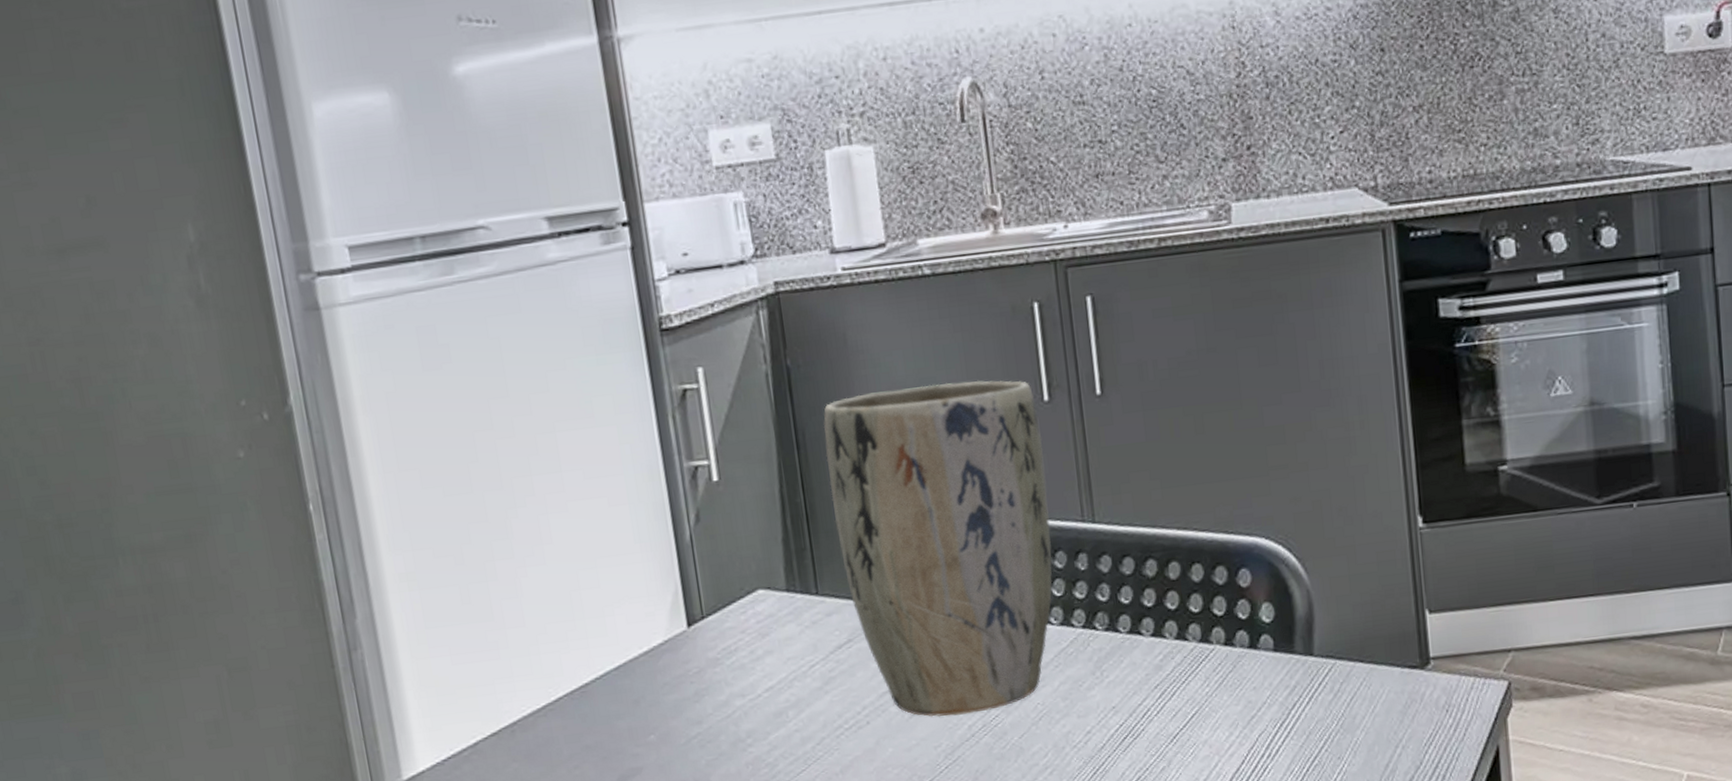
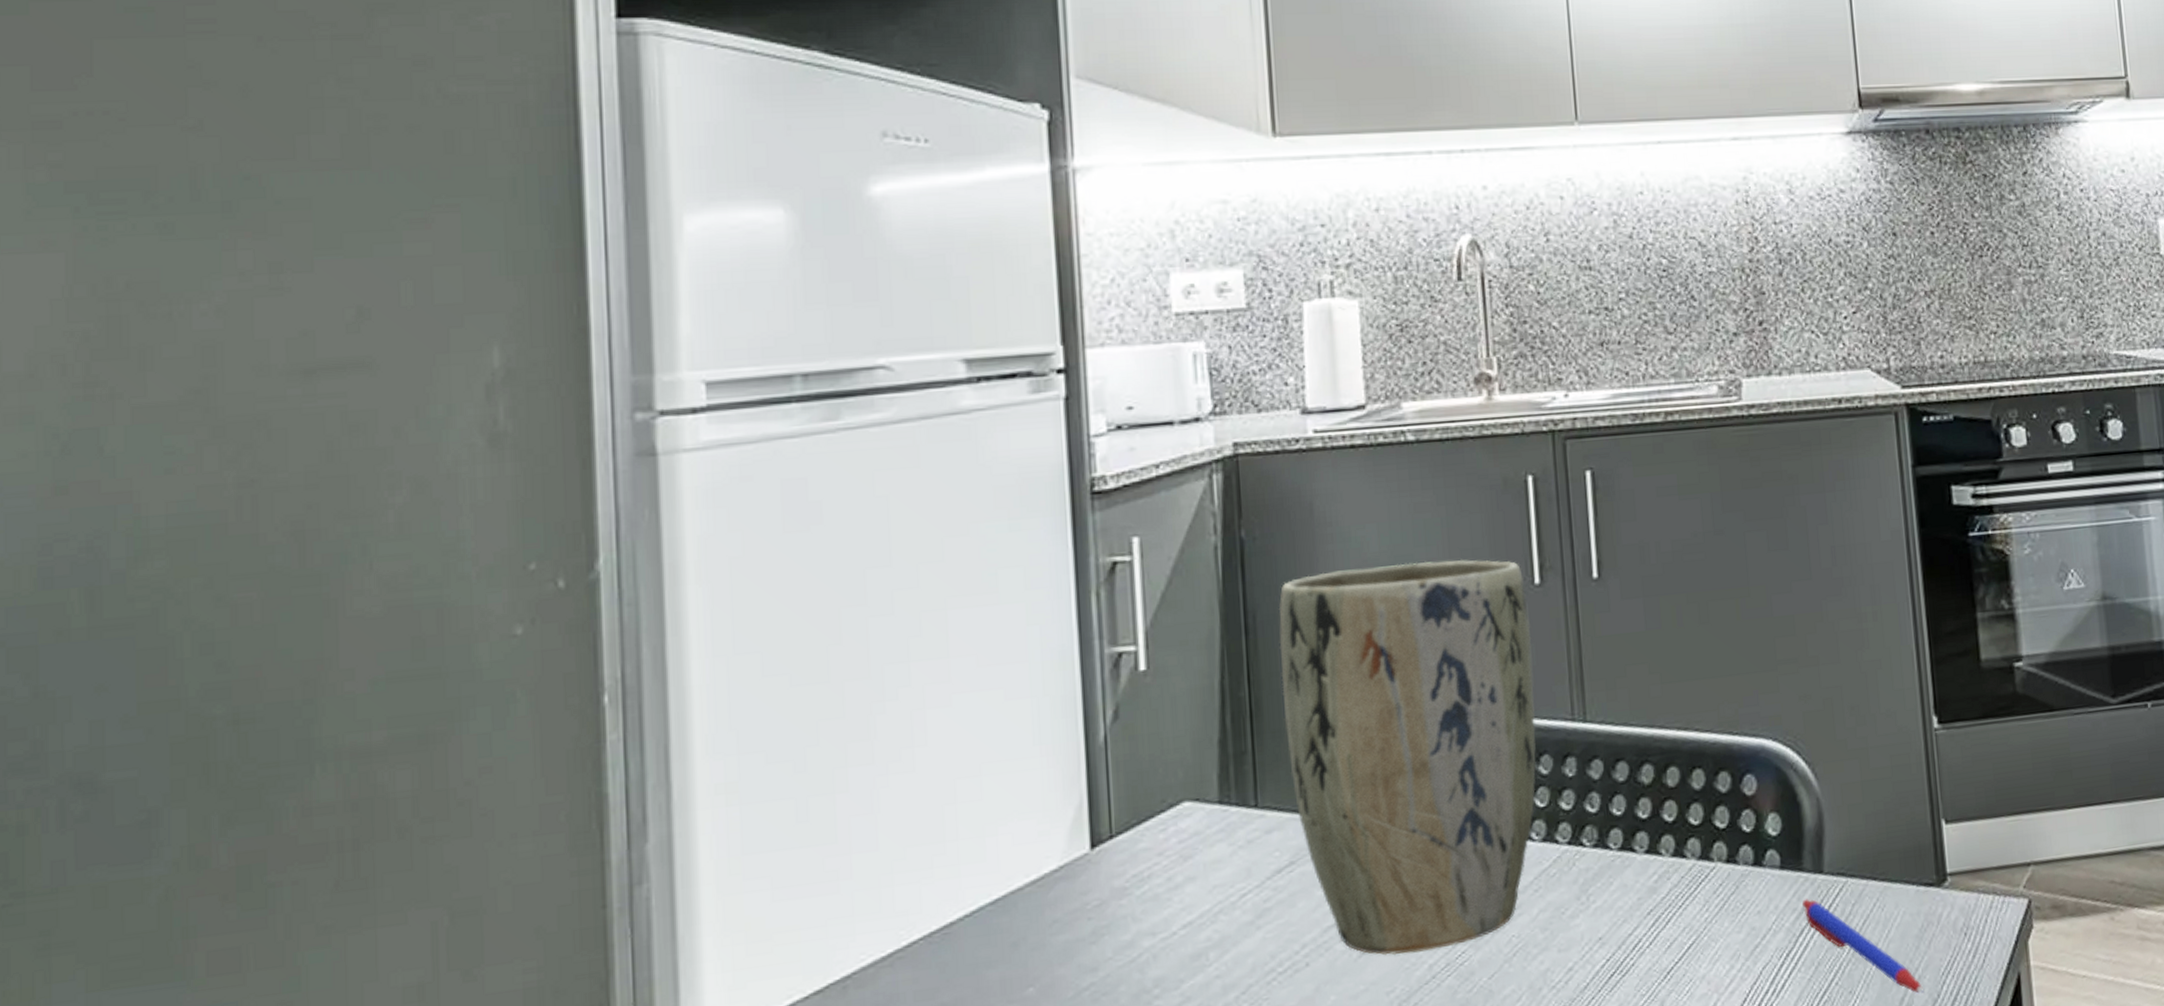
pen: none [1293,677,1407,761] -> present [1801,899,1923,994]

